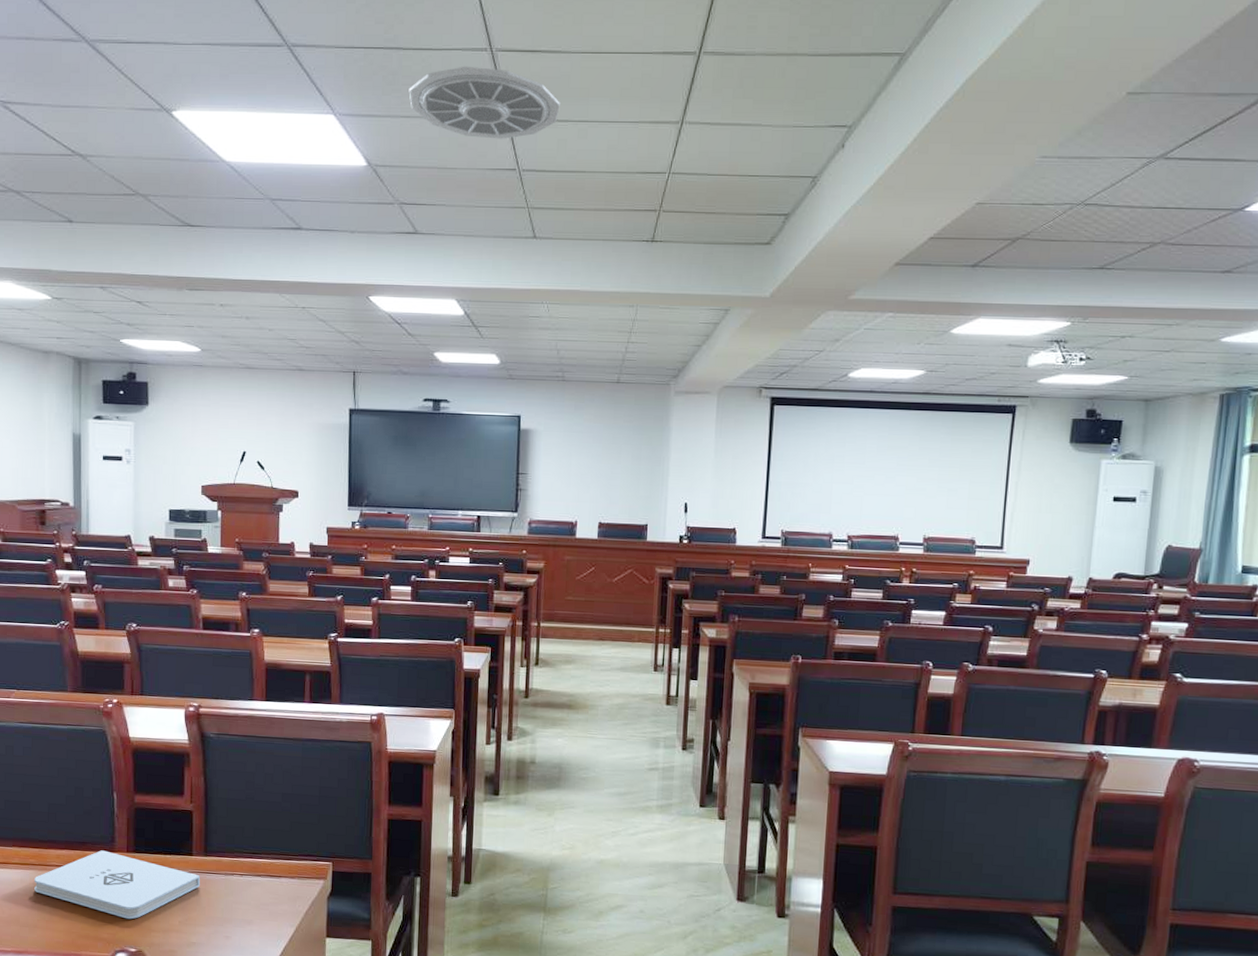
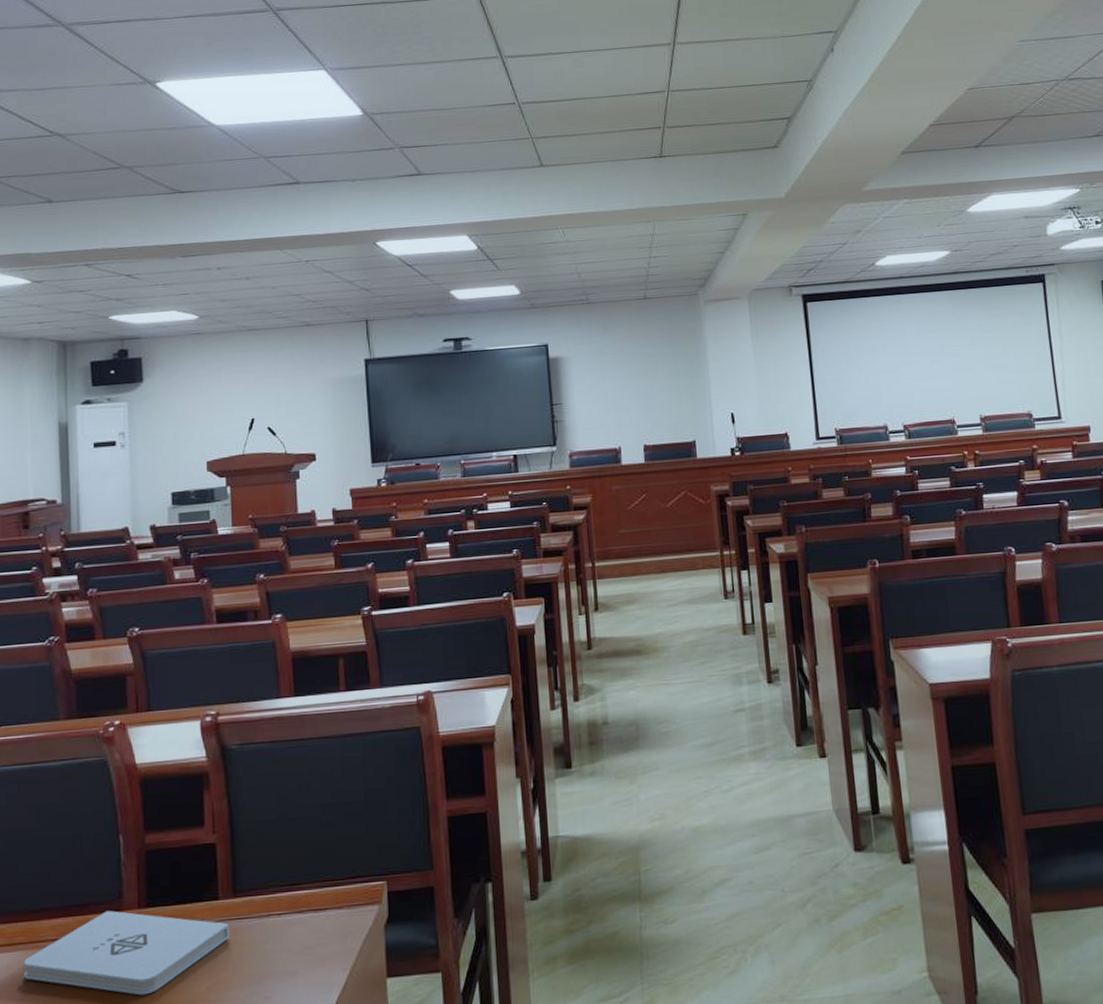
ceiling vent: present [408,66,560,139] -> none [399,12,553,77]

